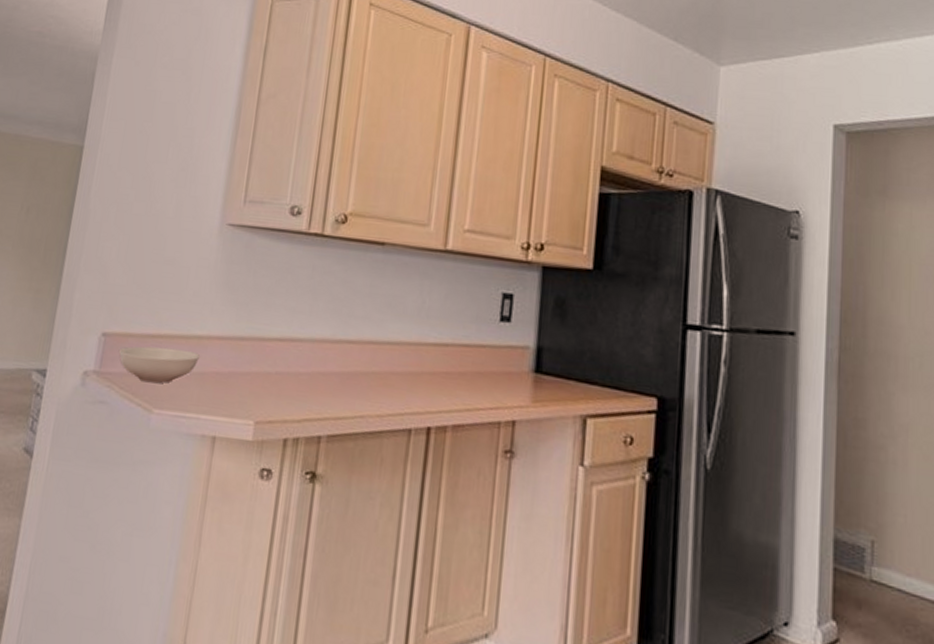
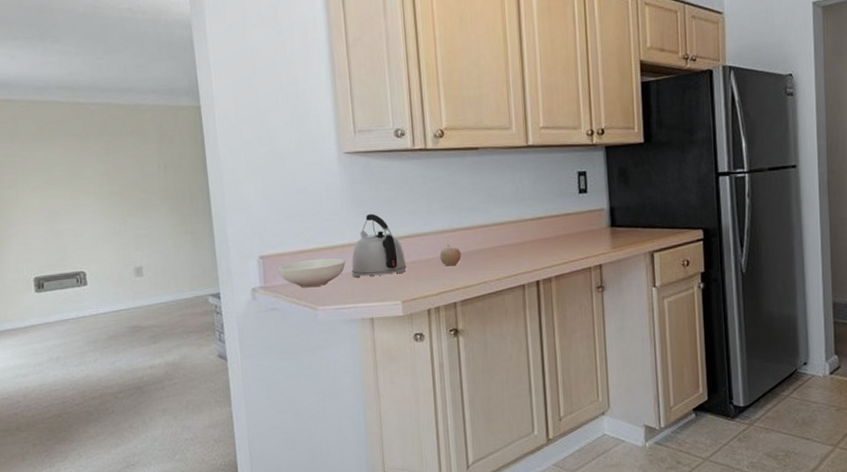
kettle: none [202,302,271,386] -> present [351,213,407,278]
fruit: none [312,359,340,388] -> present [439,245,462,266]

